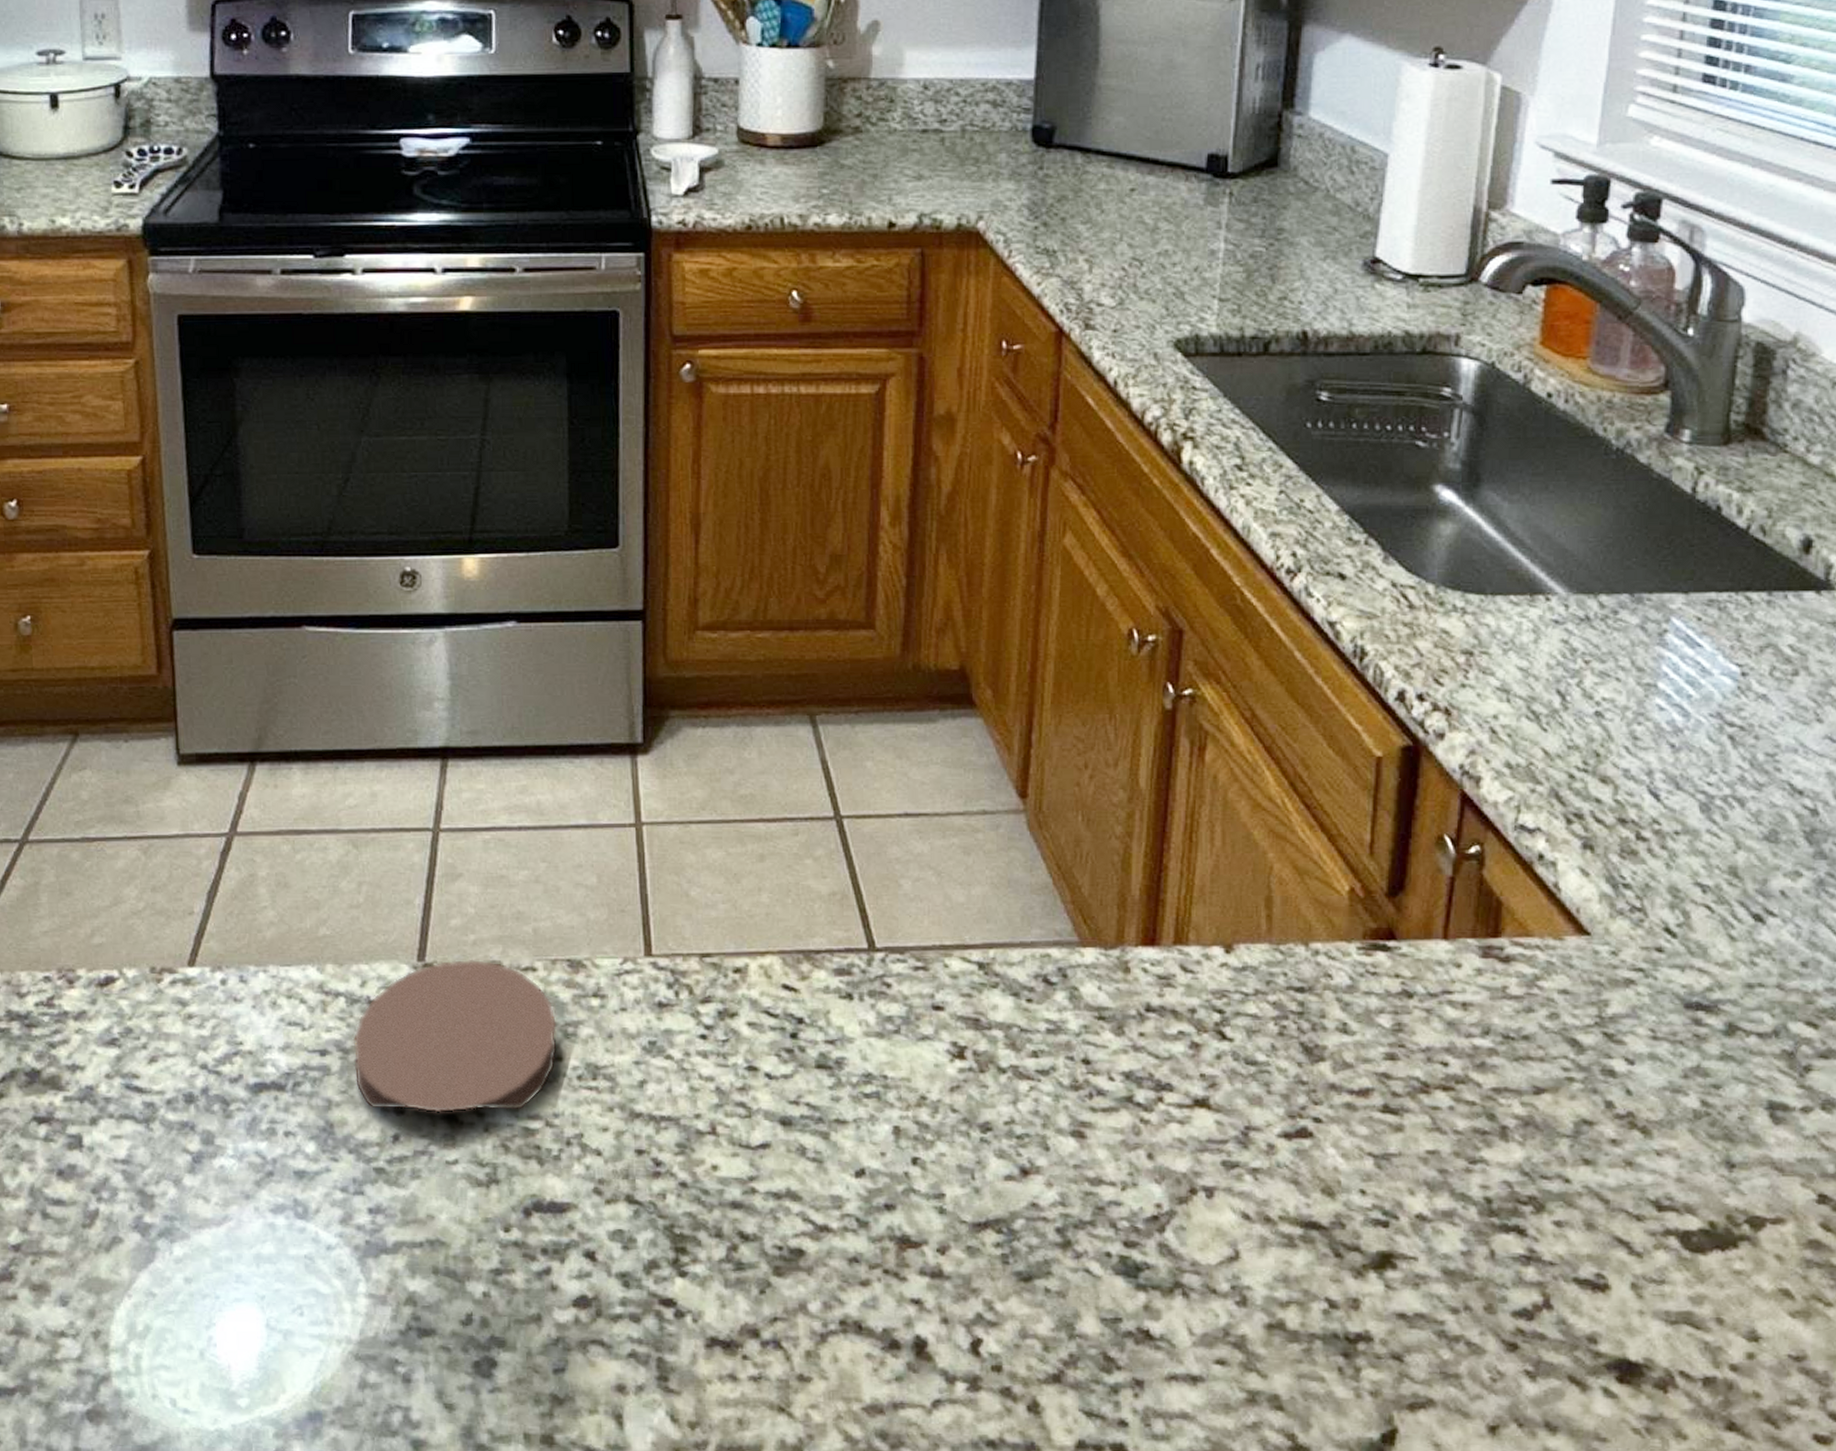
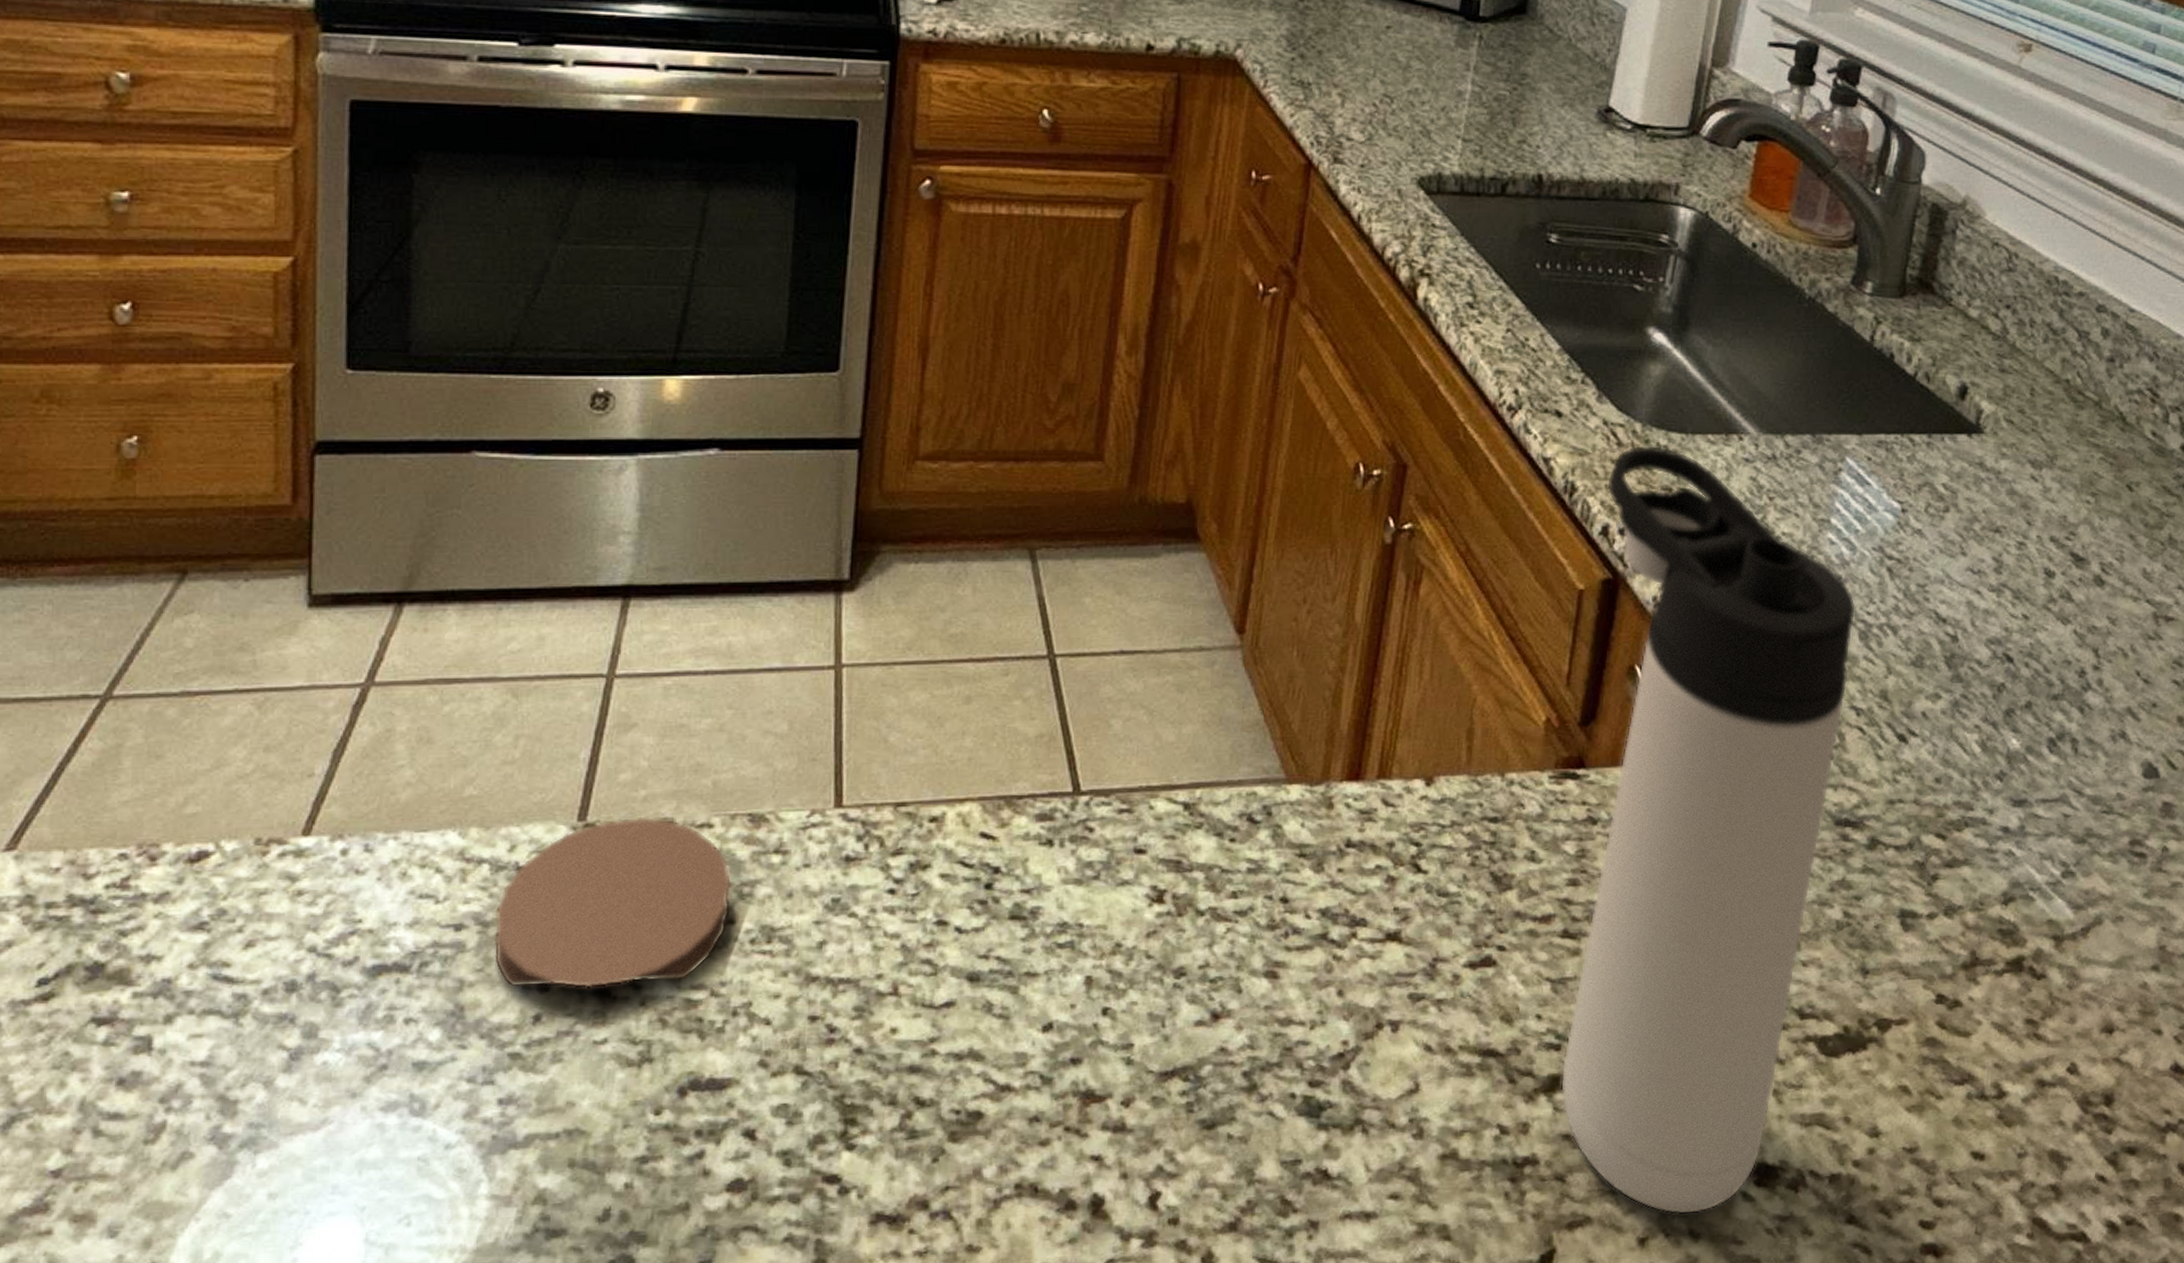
thermos bottle: none [1391,607,1695,1406] -> present [1560,445,1856,1215]

